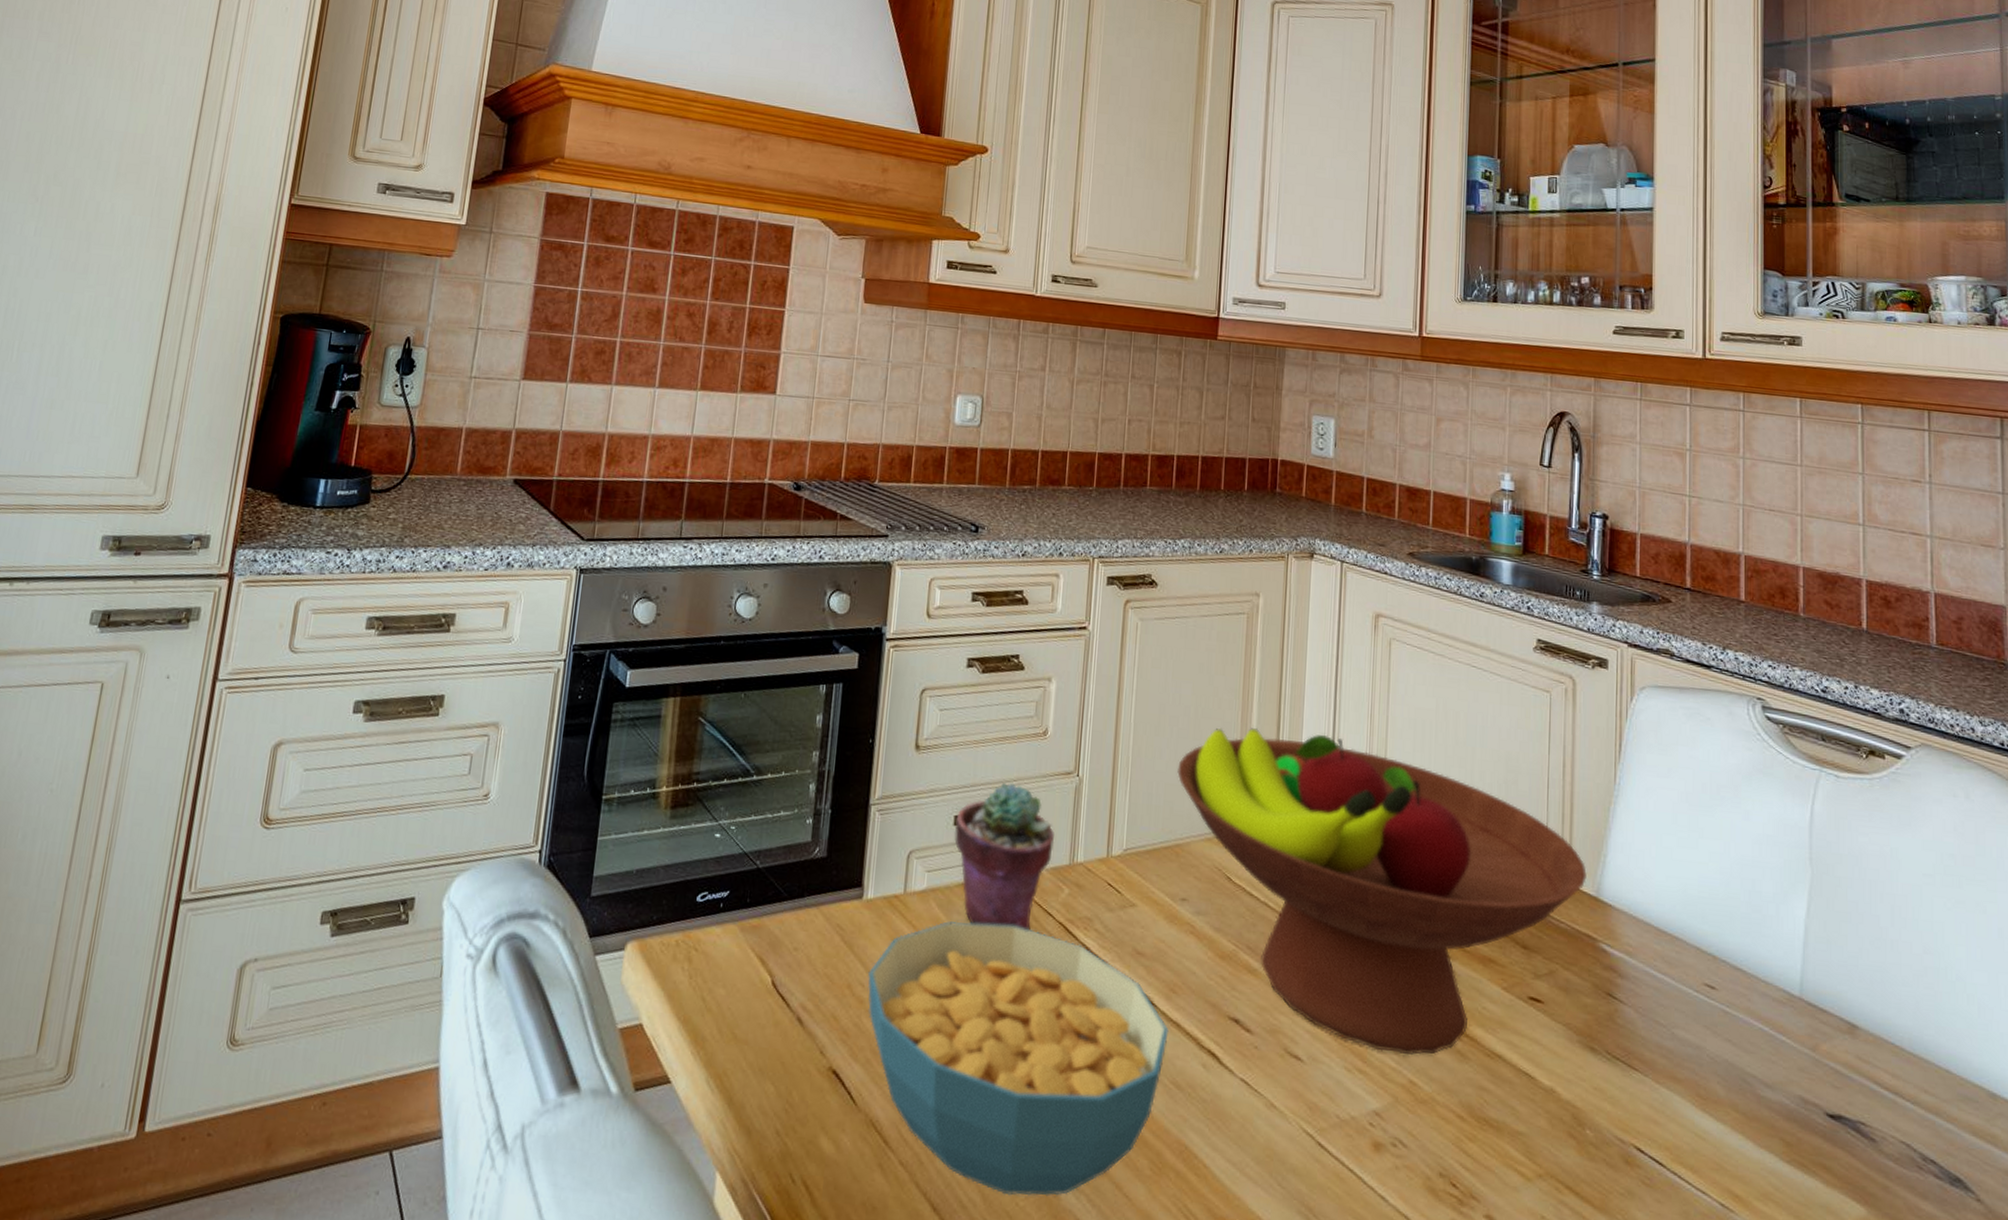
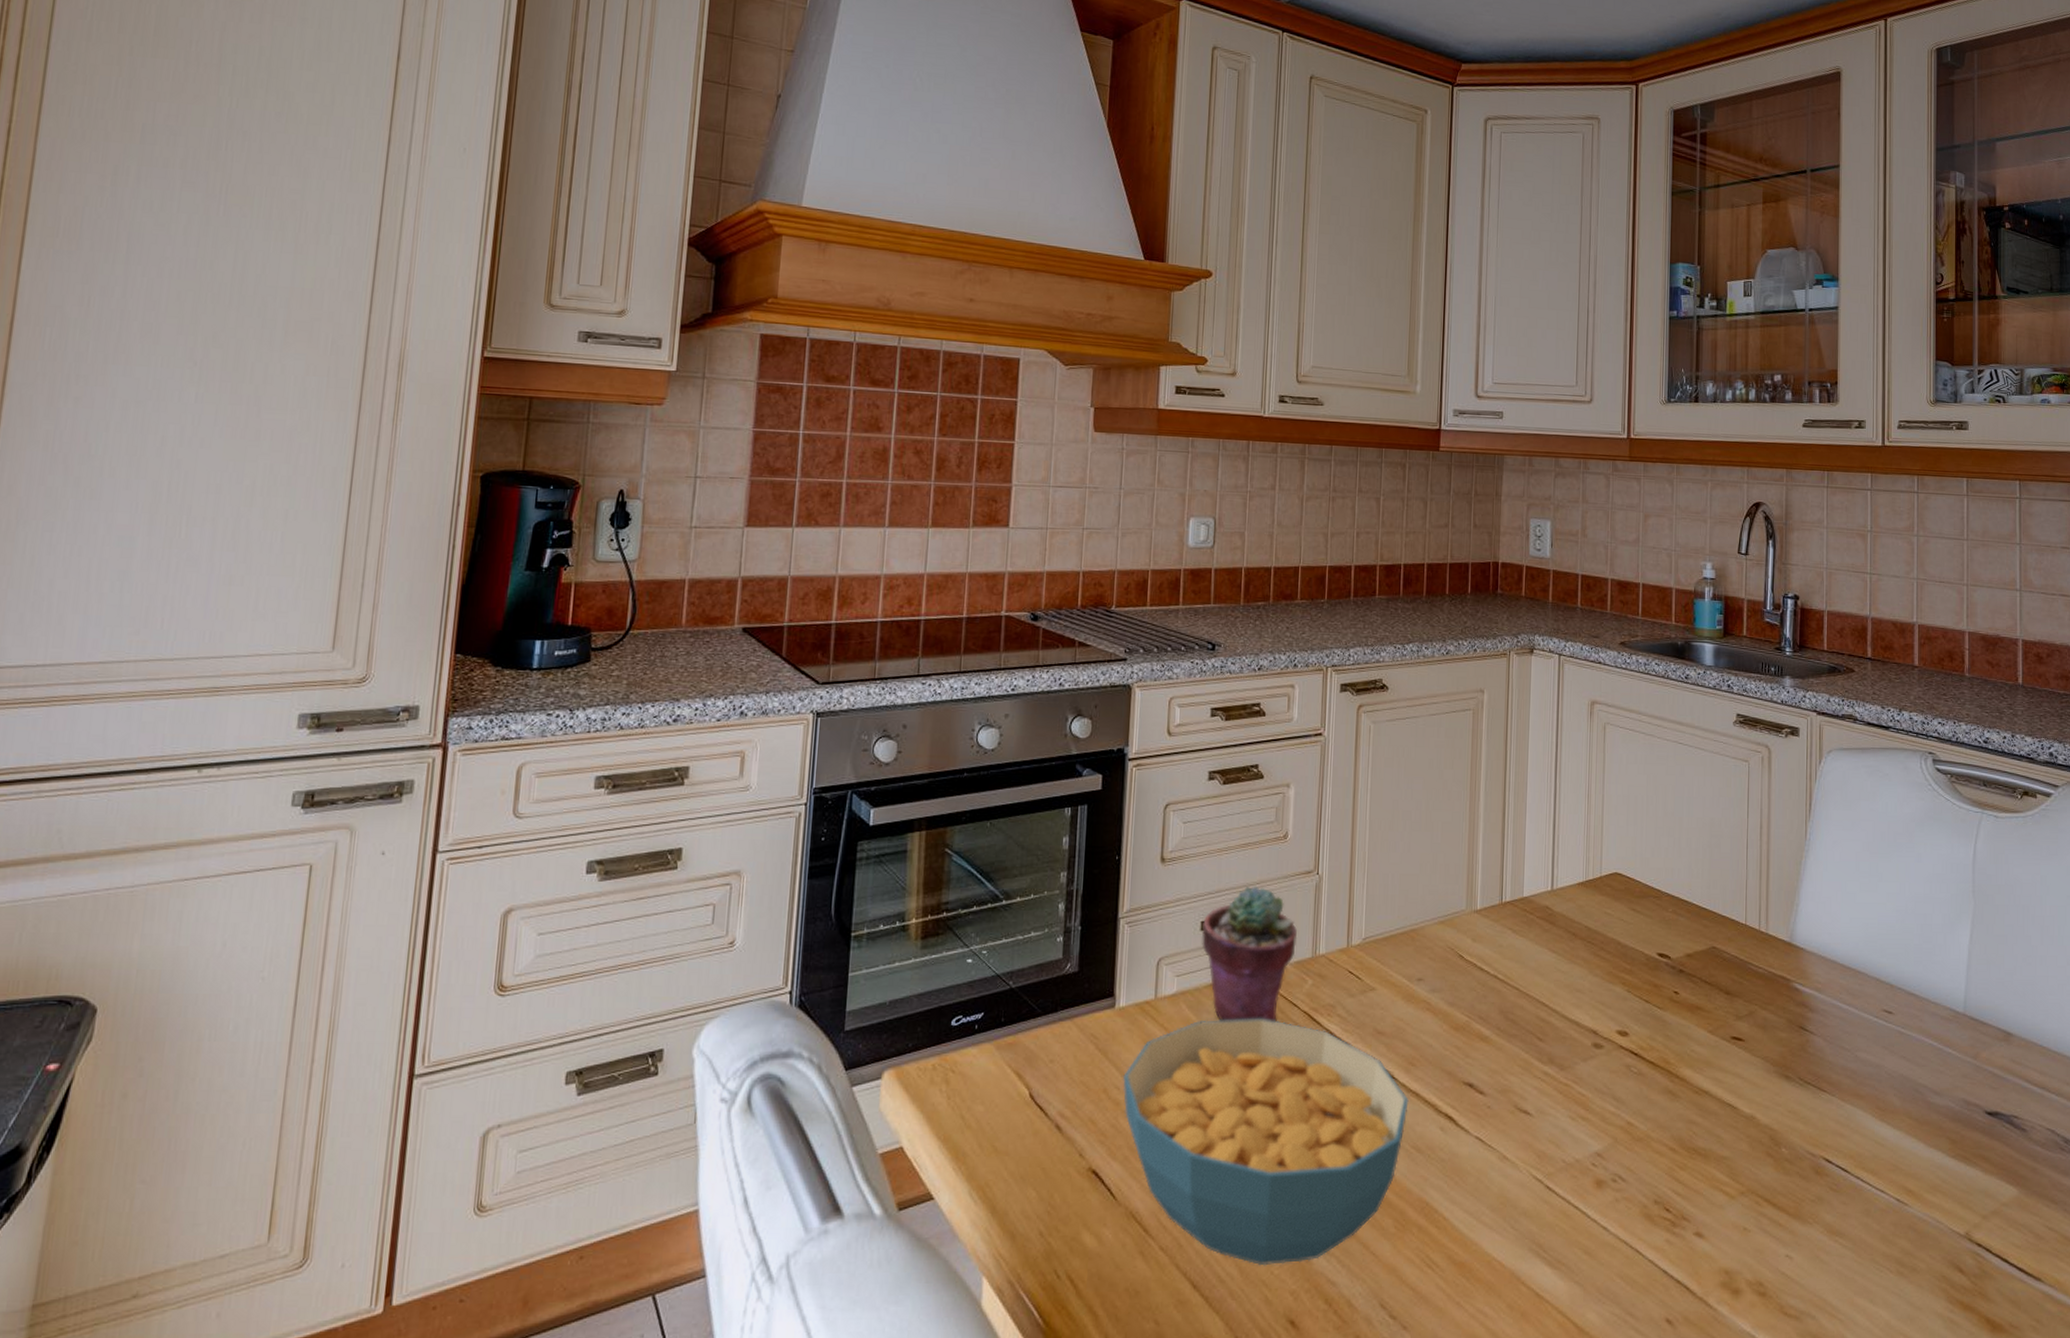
fruit bowl: present [1177,728,1587,1055] -> none [1411,816,1781,1099]

